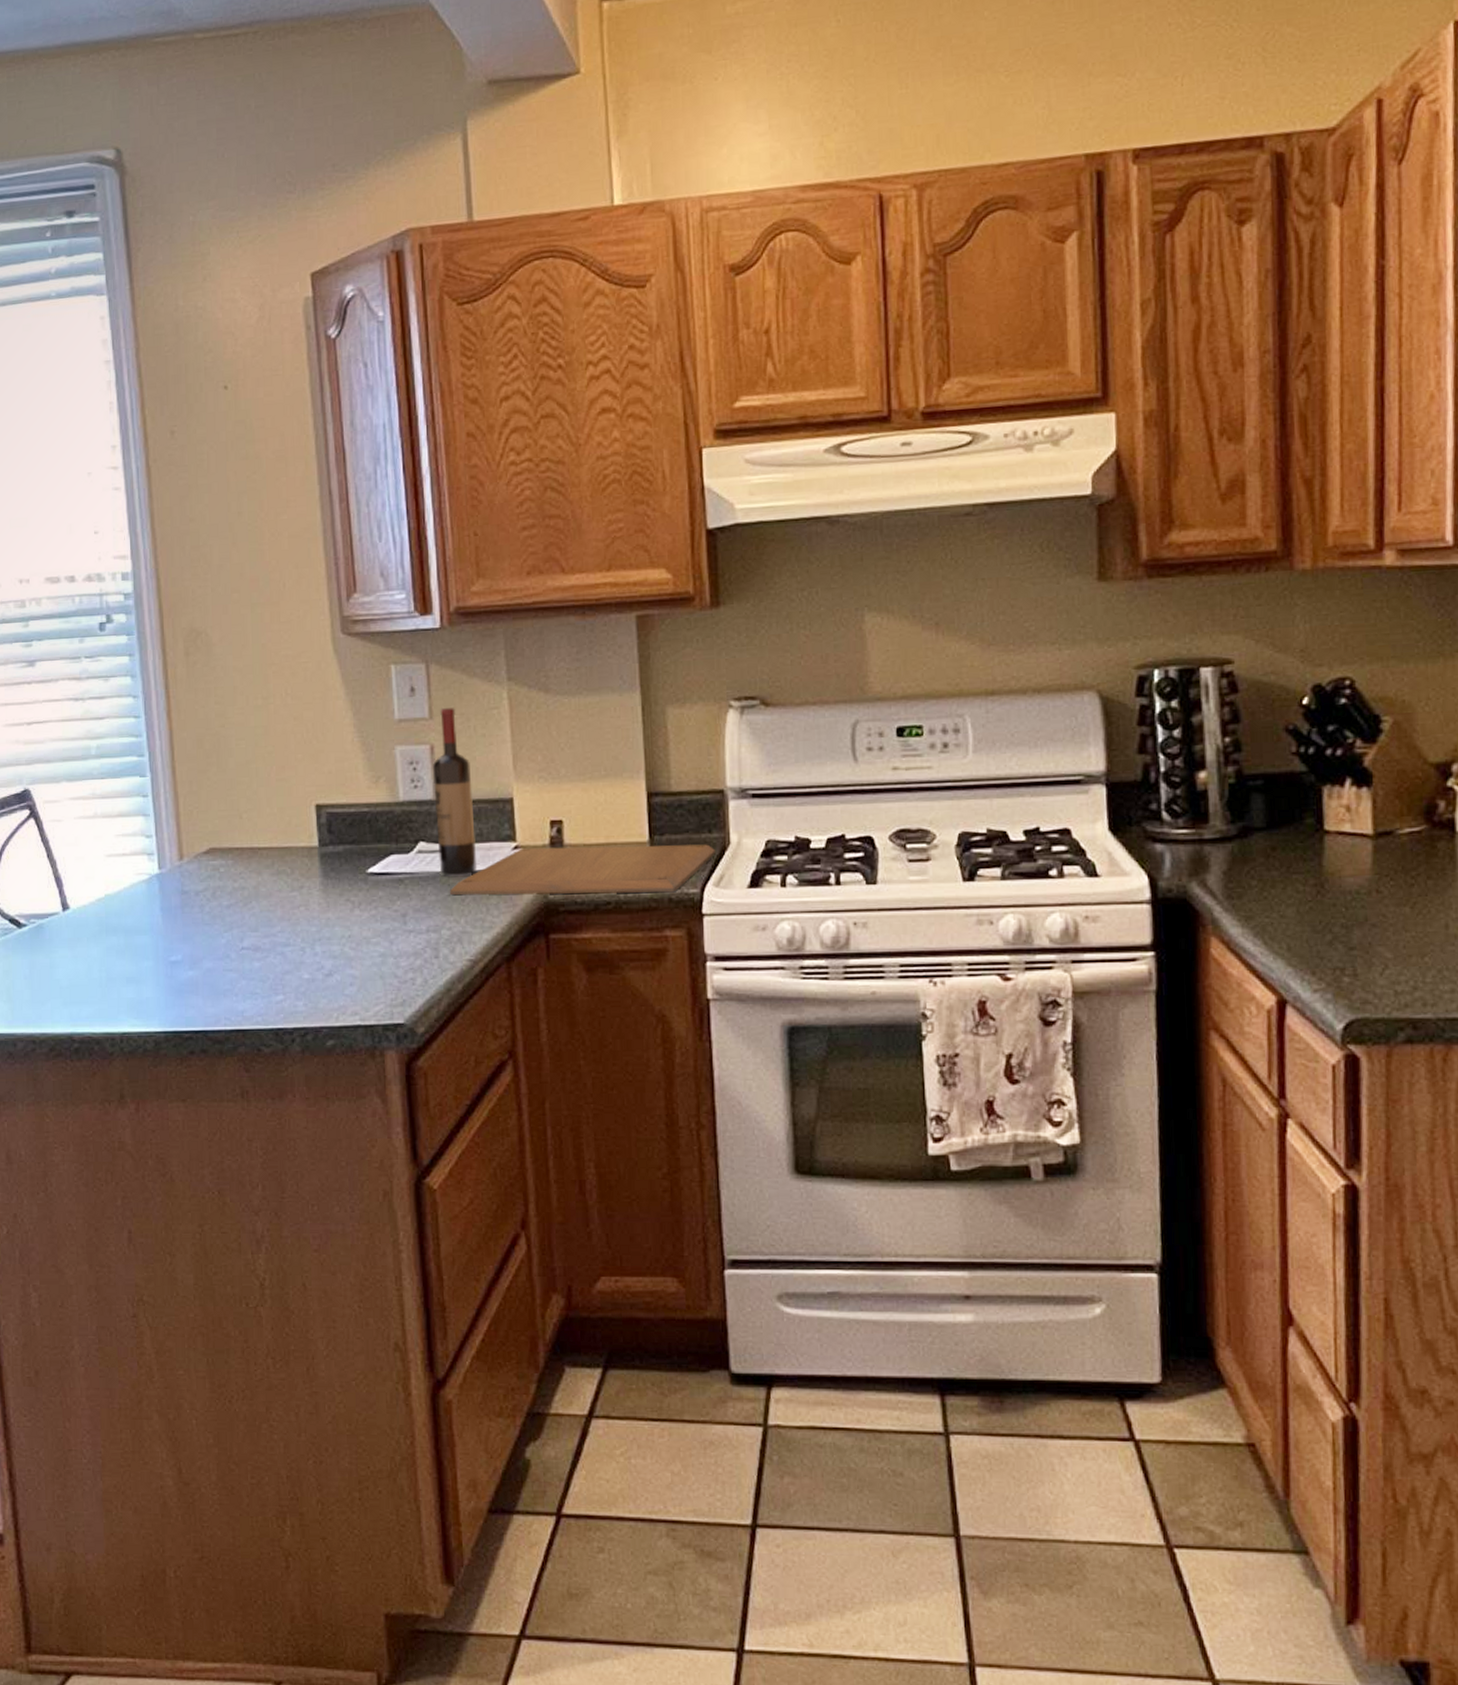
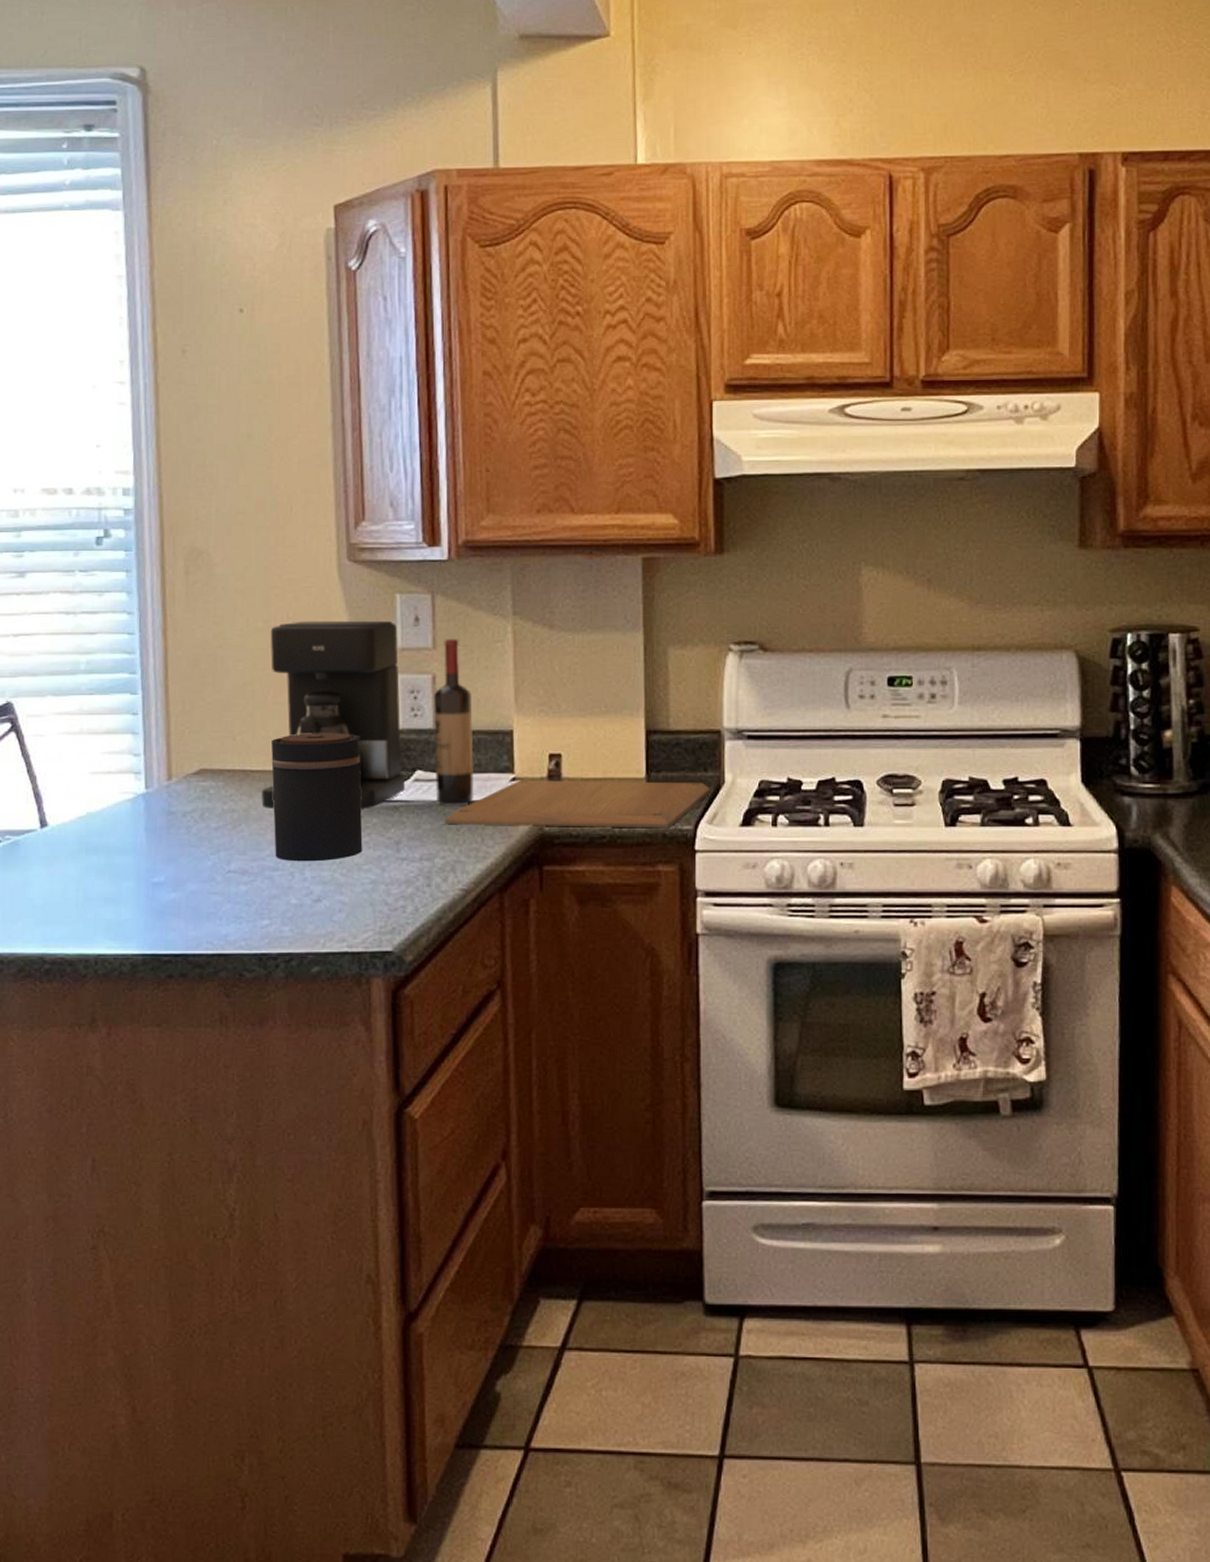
coffee maker: none [270,692,408,885] -> present [262,620,405,810]
cylinder: none [277,807,370,937] -> present [271,733,363,862]

